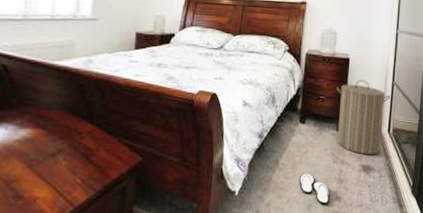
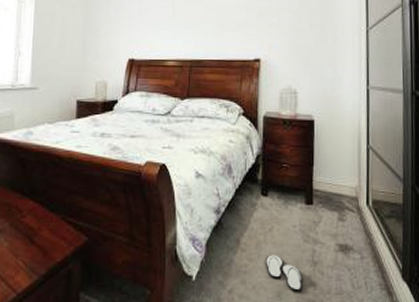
laundry hamper: present [336,80,391,155] -> none [301,144,367,232]

